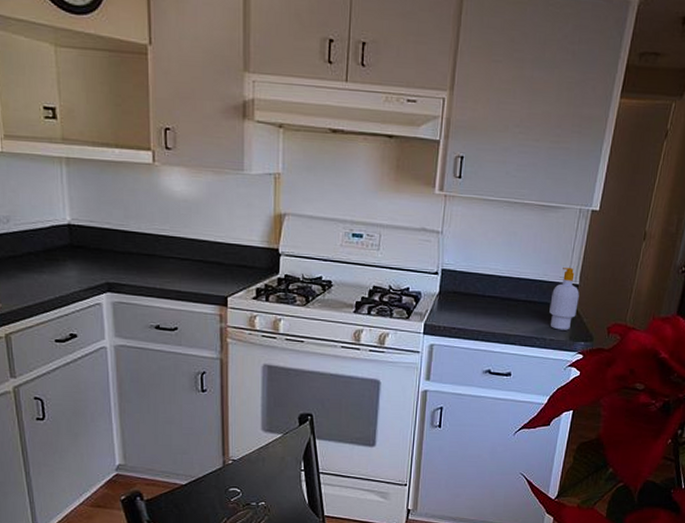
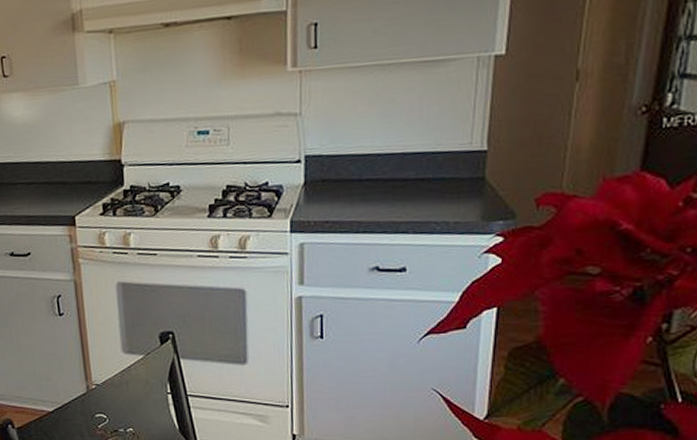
soap bottle: present [549,267,579,330] -> none [449,130,489,210]

